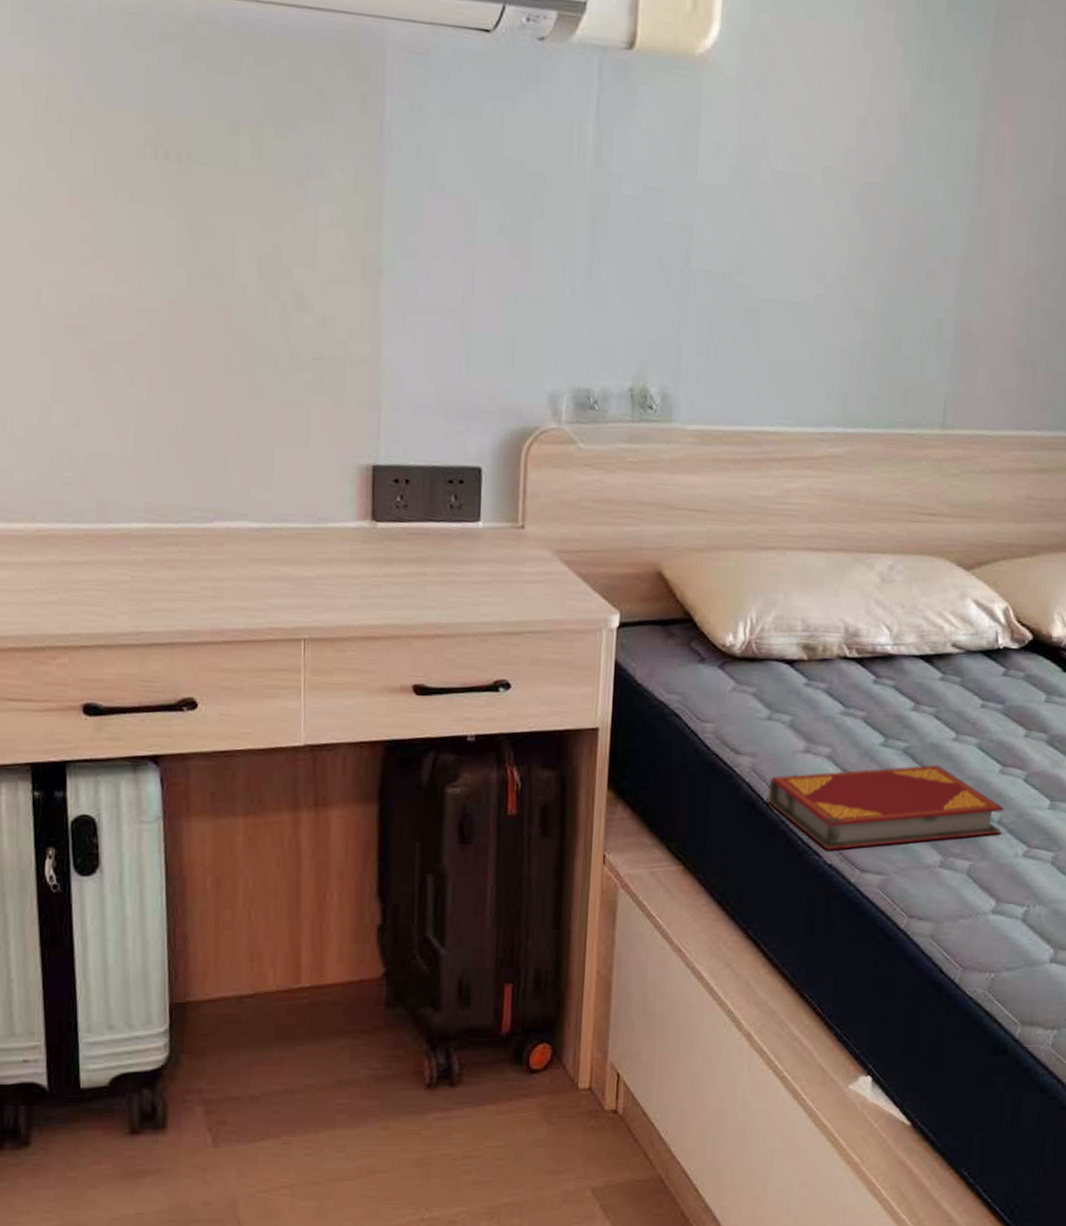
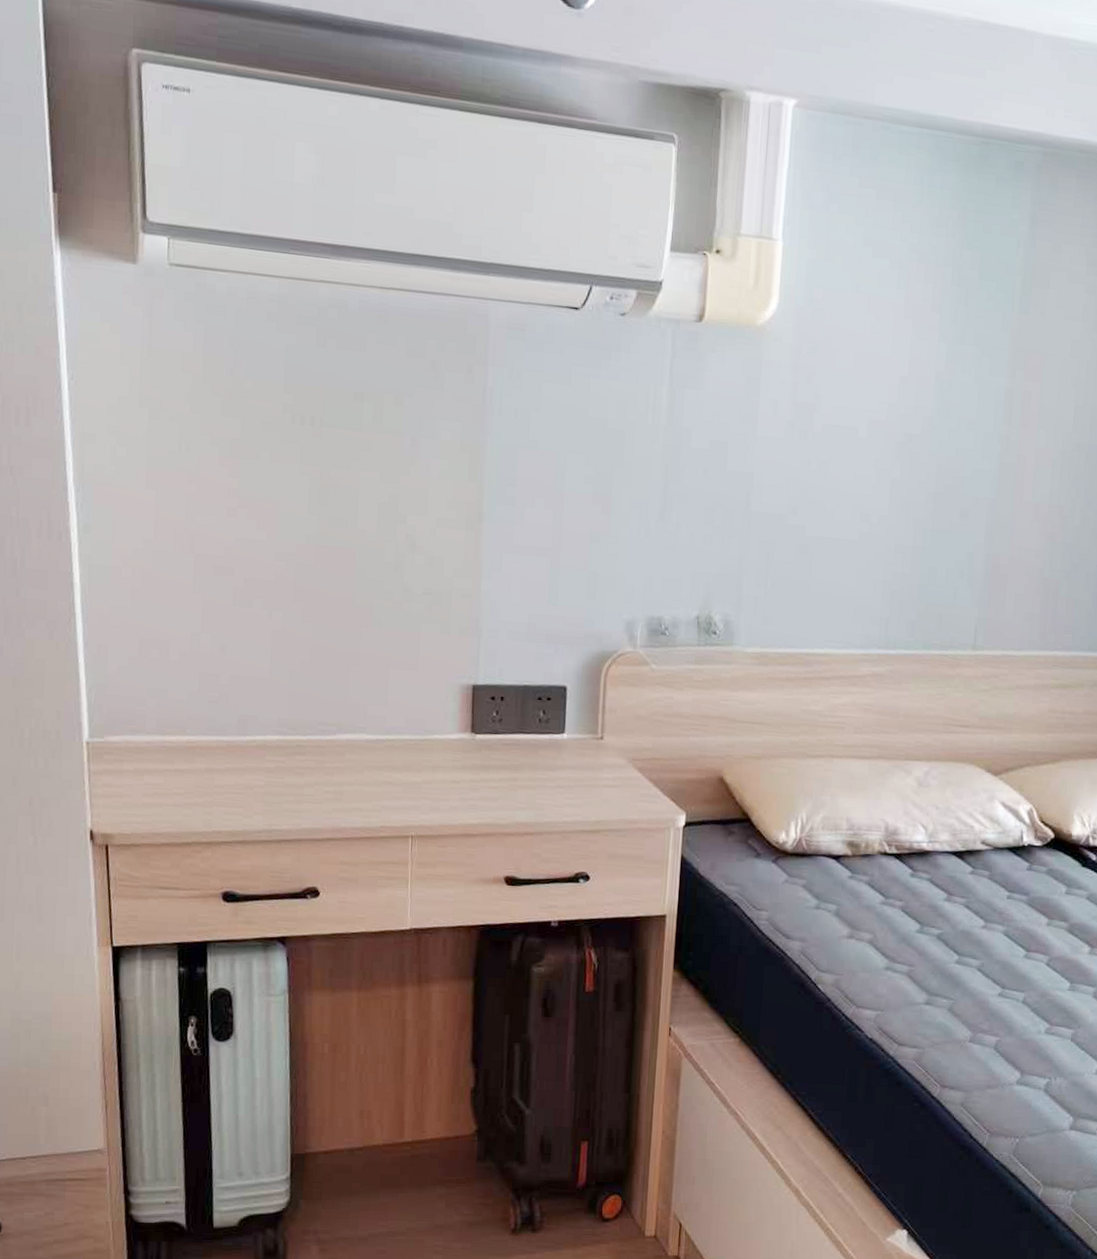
hardback book: present [768,765,1004,851] -> none [816,950,1028,1027]

